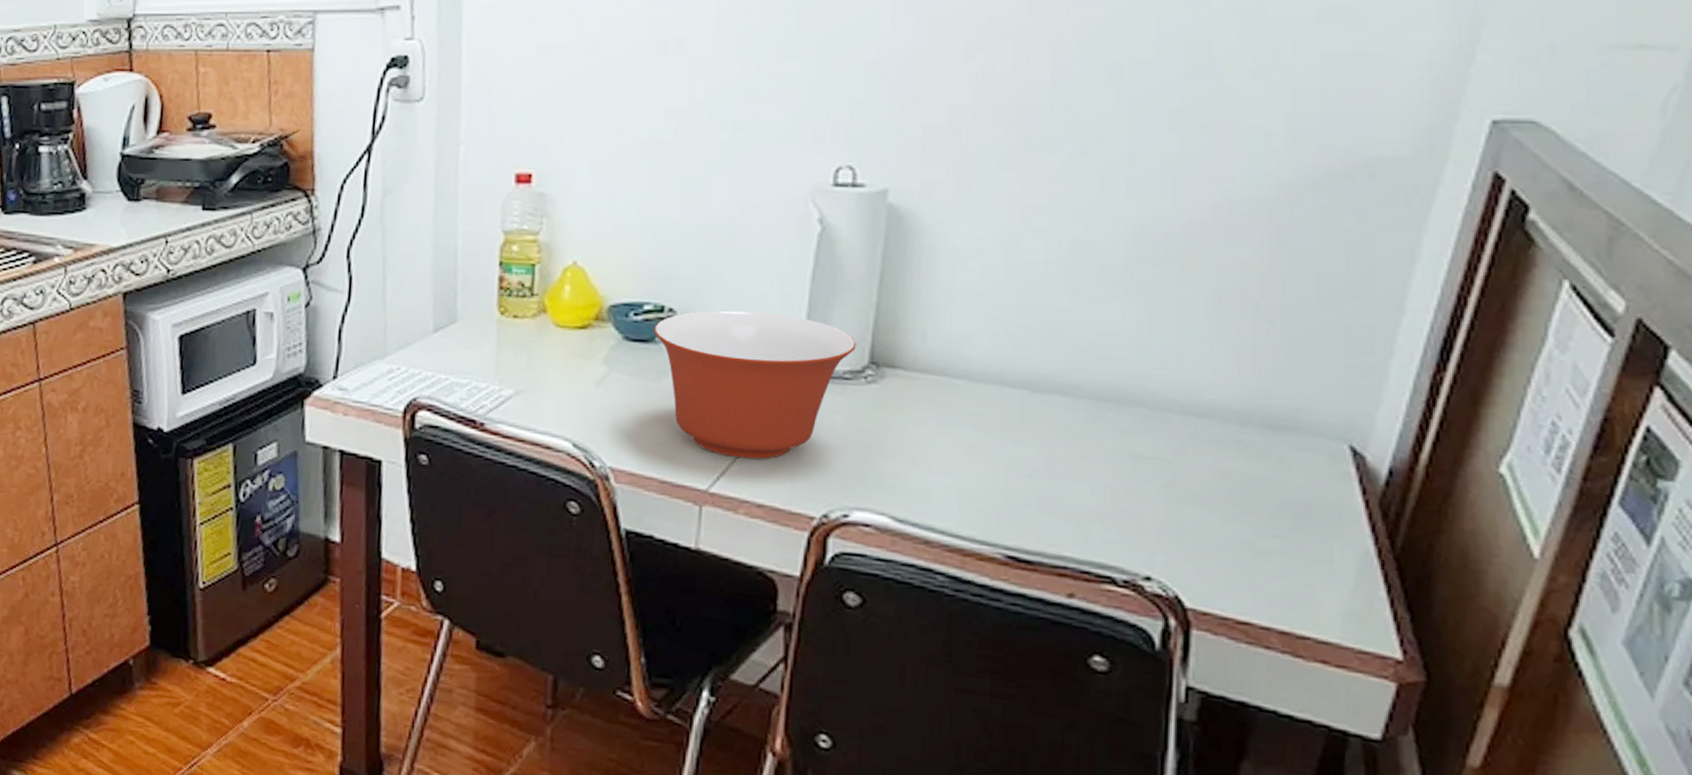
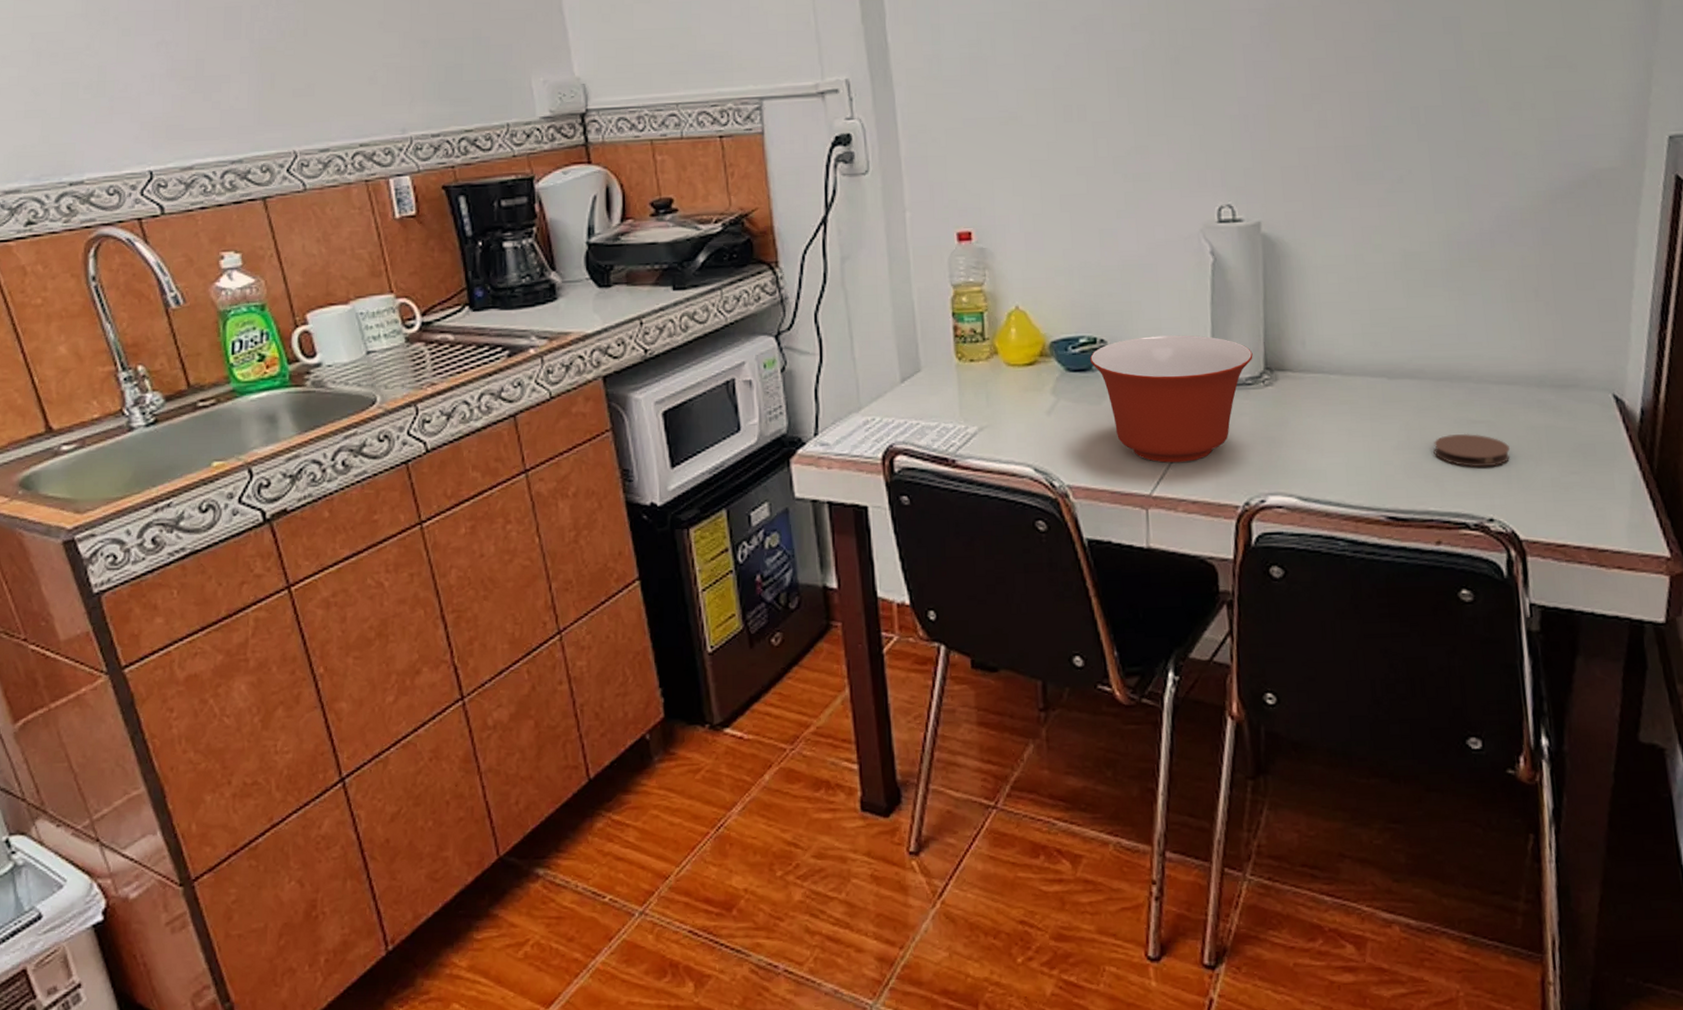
coaster: none [1080,468,1187,514] -> present [1433,433,1510,467]

